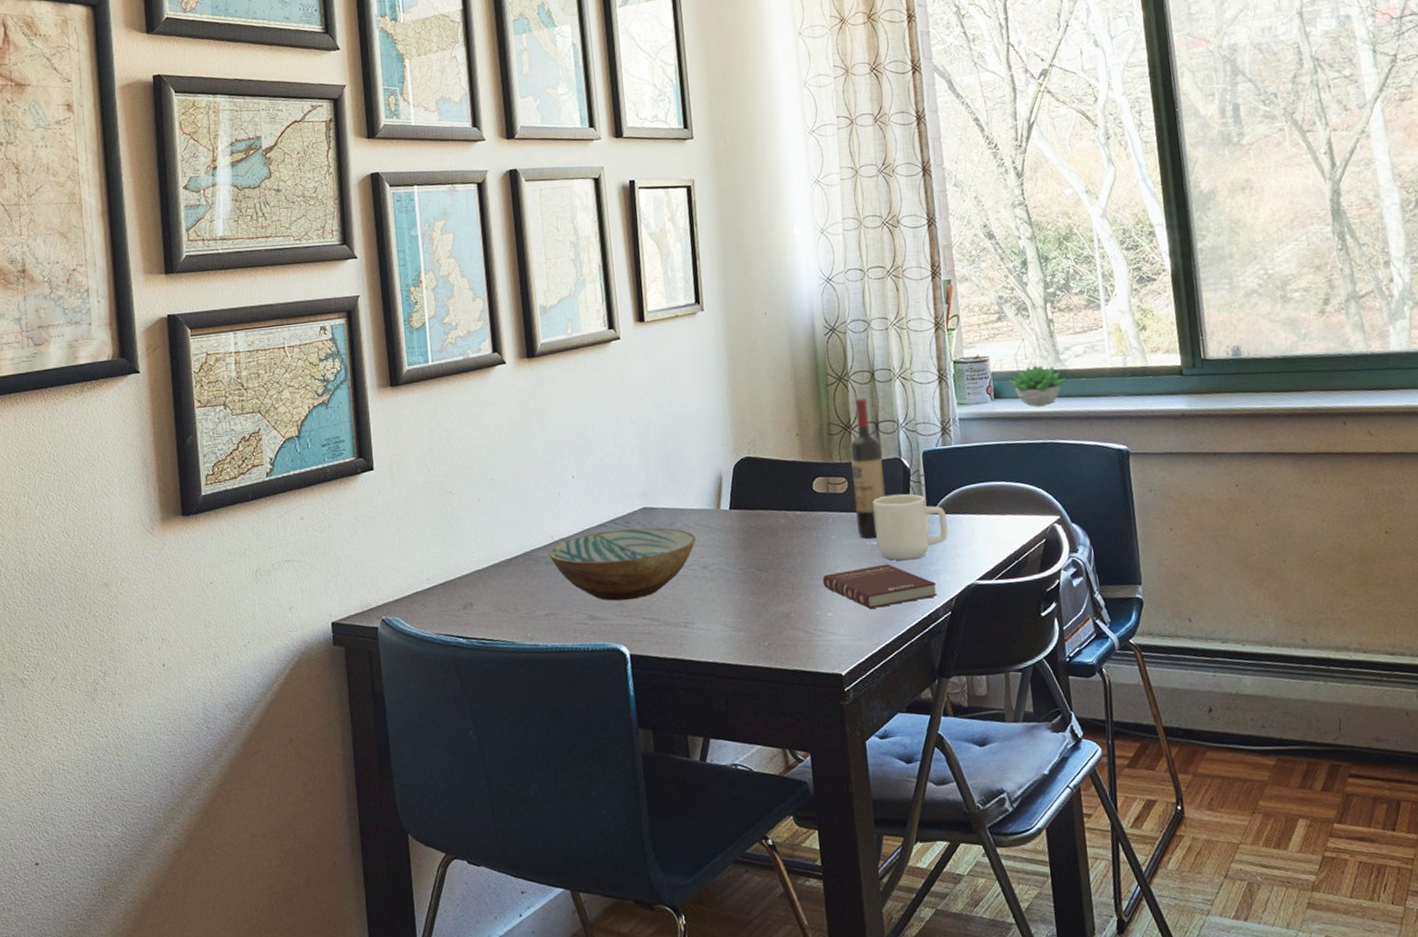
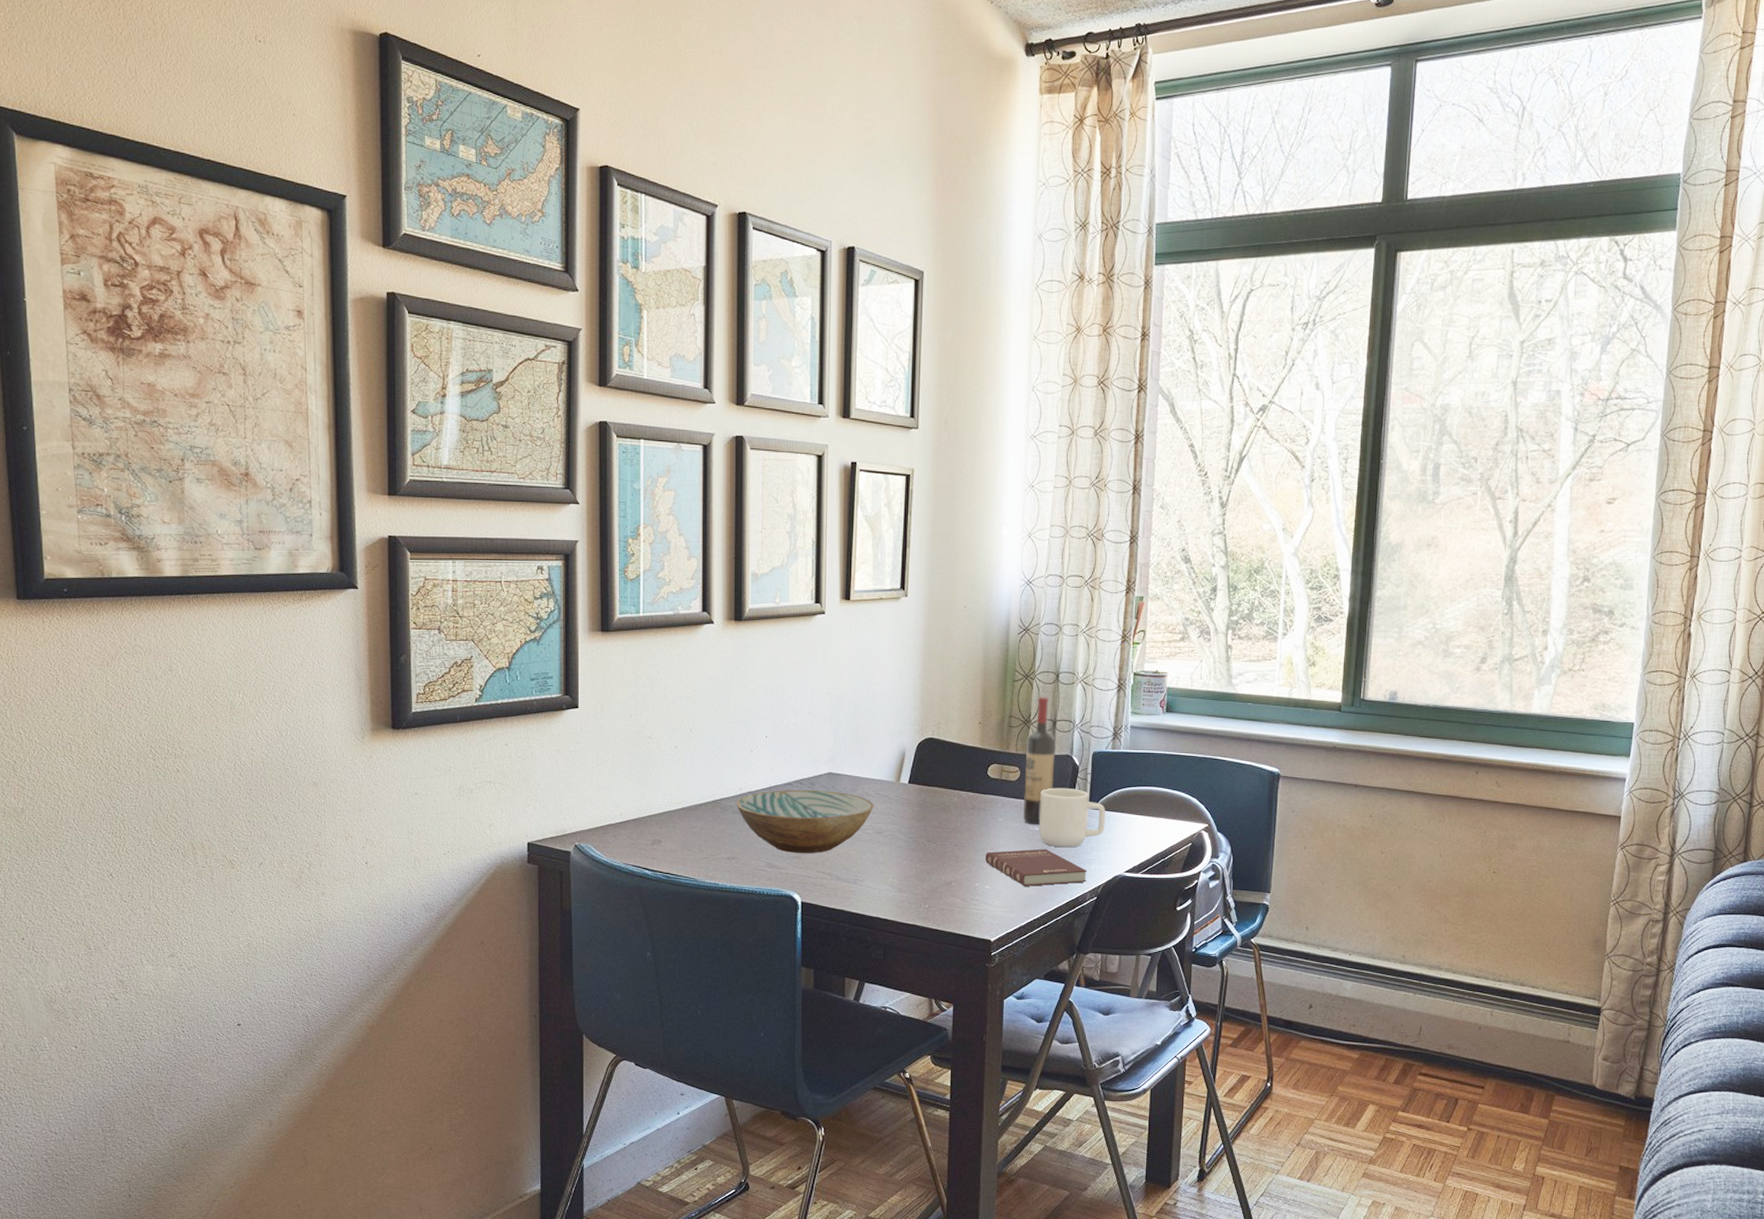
succulent plant: present [1008,365,1065,408] -> none [1181,686,1234,725]

